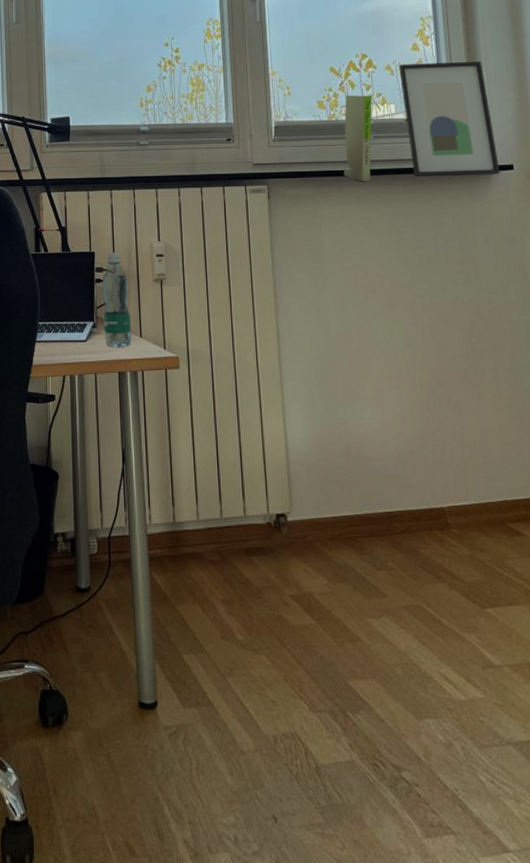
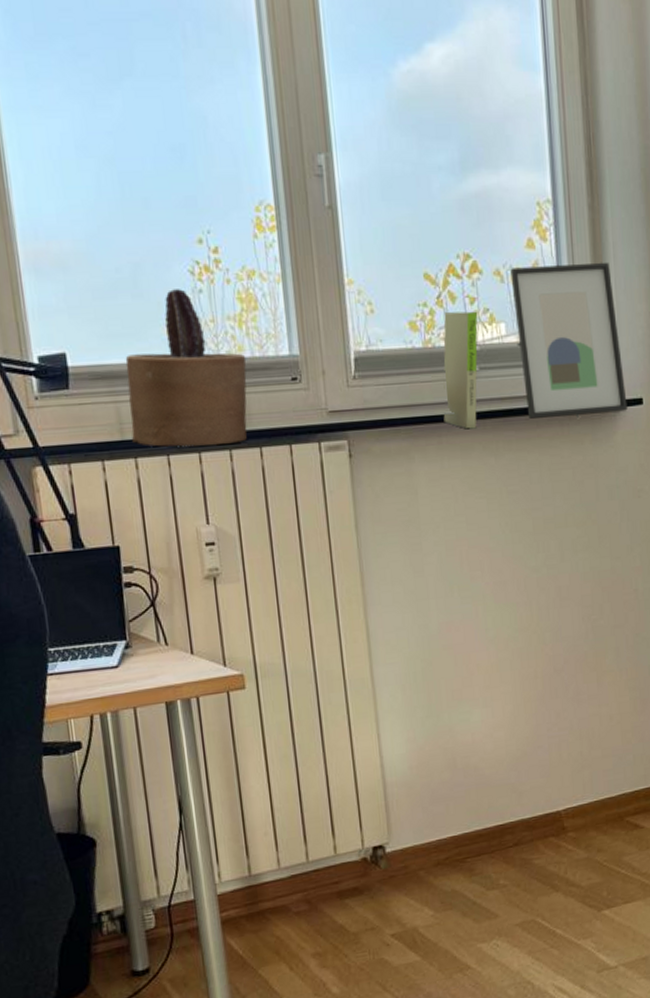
bottle: present [102,252,132,348] -> none [133,543,181,673]
potted cactus: none [109,76,194,185] -> present [125,289,247,447]

